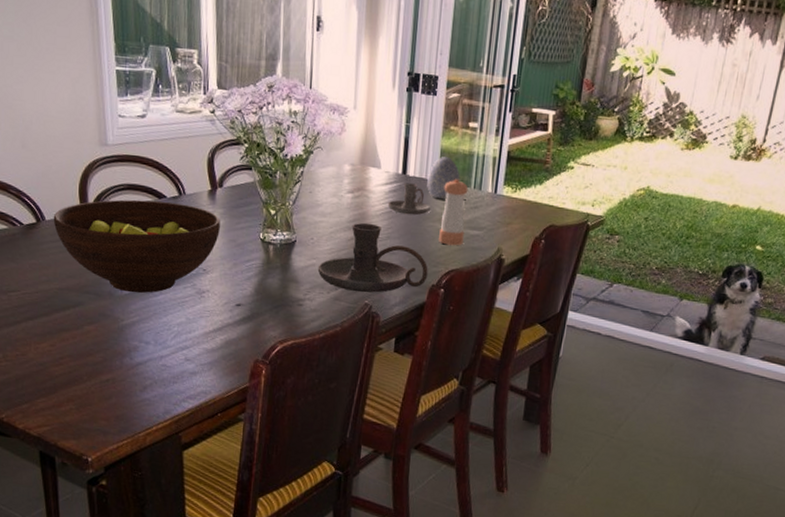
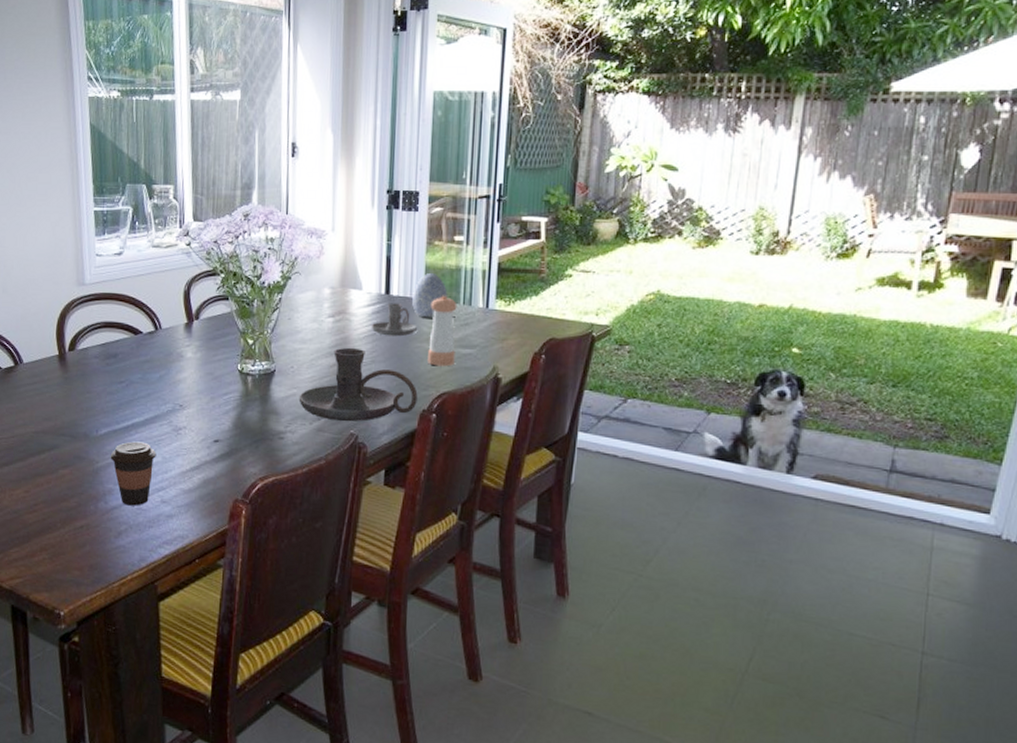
fruit bowl: present [53,199,220,293] -> none [30,337,197,433]
coffee cup: none [135,302,181,363] -> present [110,441,157,506]

